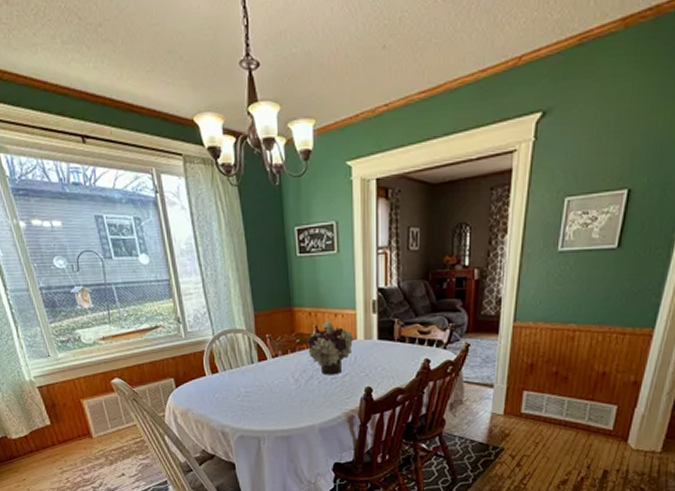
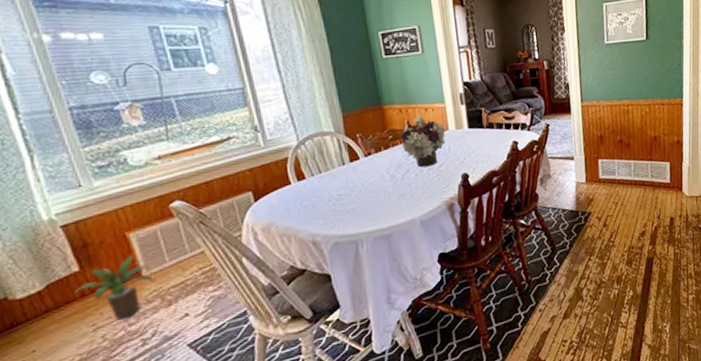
potted plant: none [48,418,101,469] -> present [74,254,155,320]

